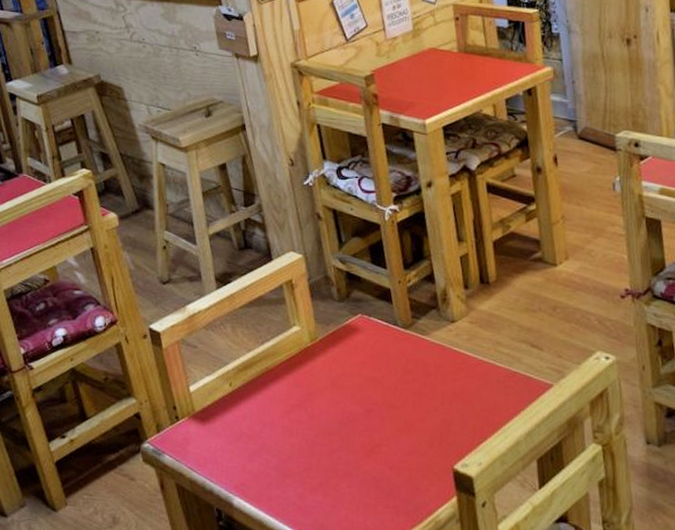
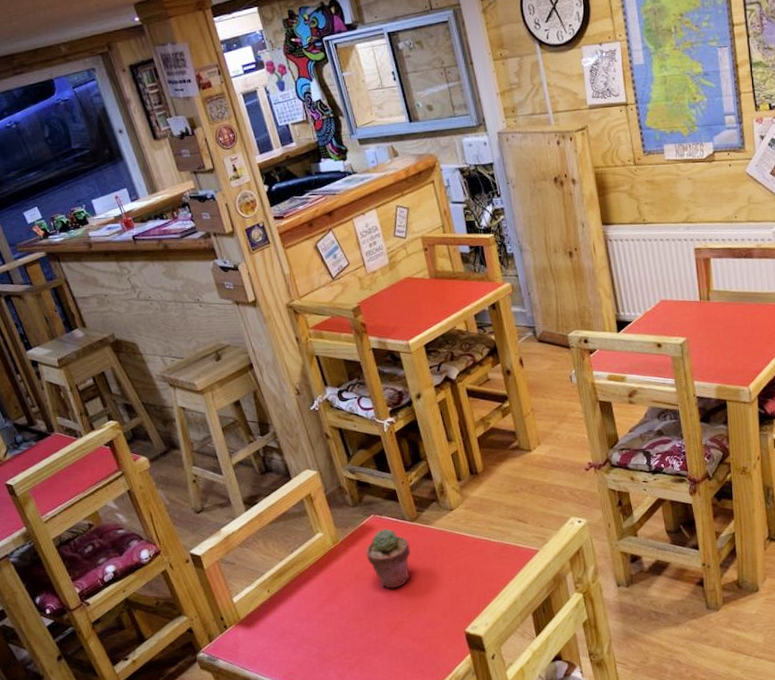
potted succulent: none [346,332,399,404] -> present [365,529,411,589]

